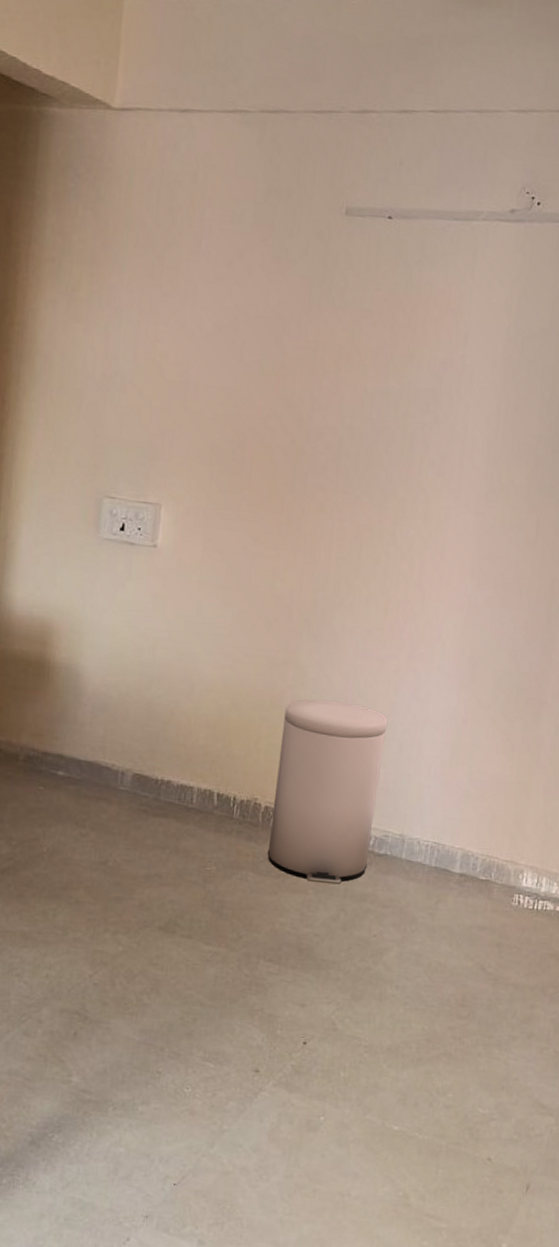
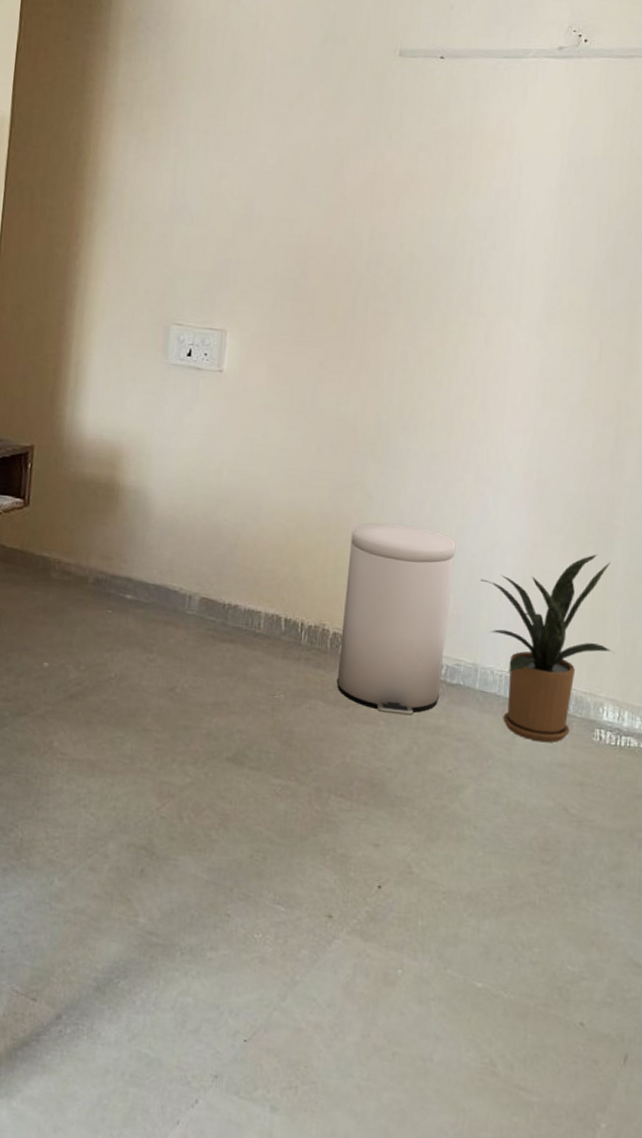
house plant: none [411,729,537,908] -> present [481,554,614,743]

